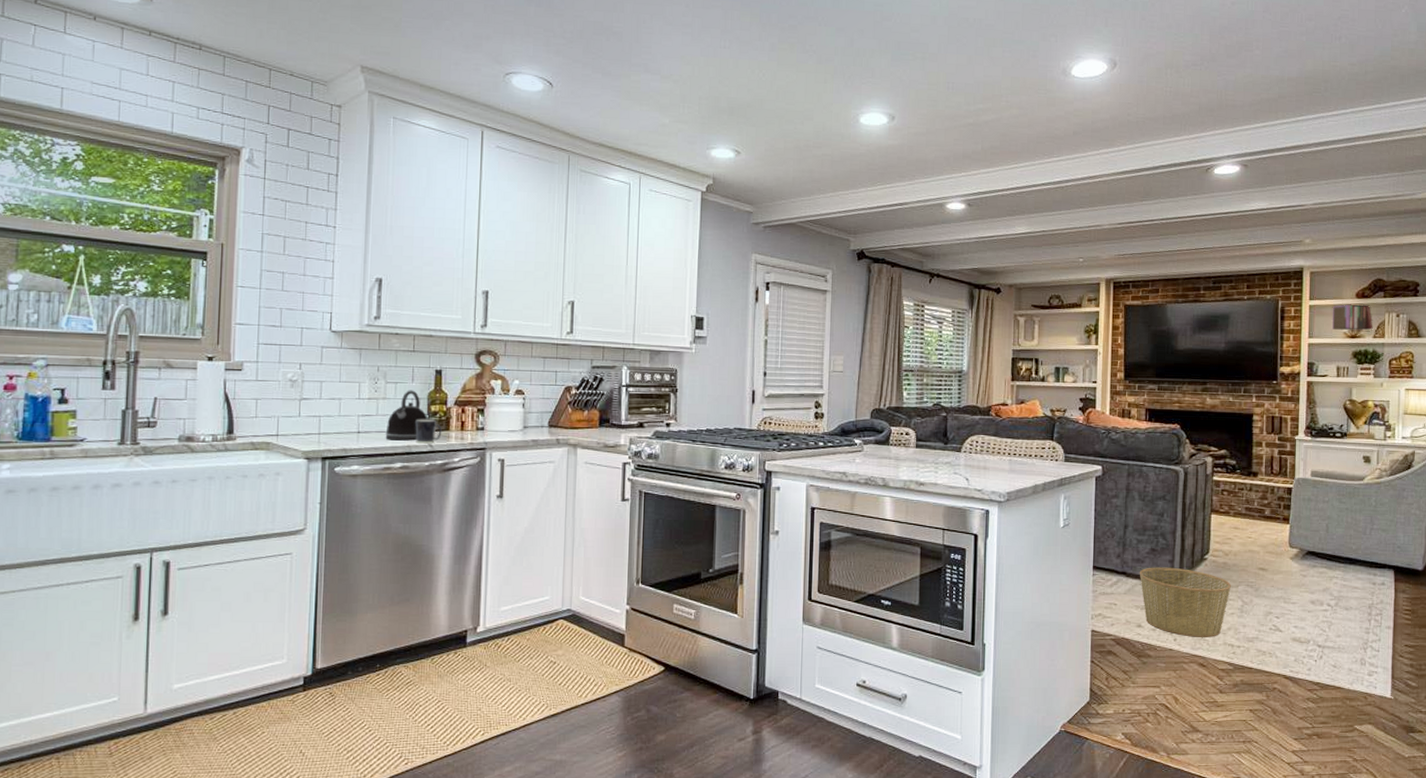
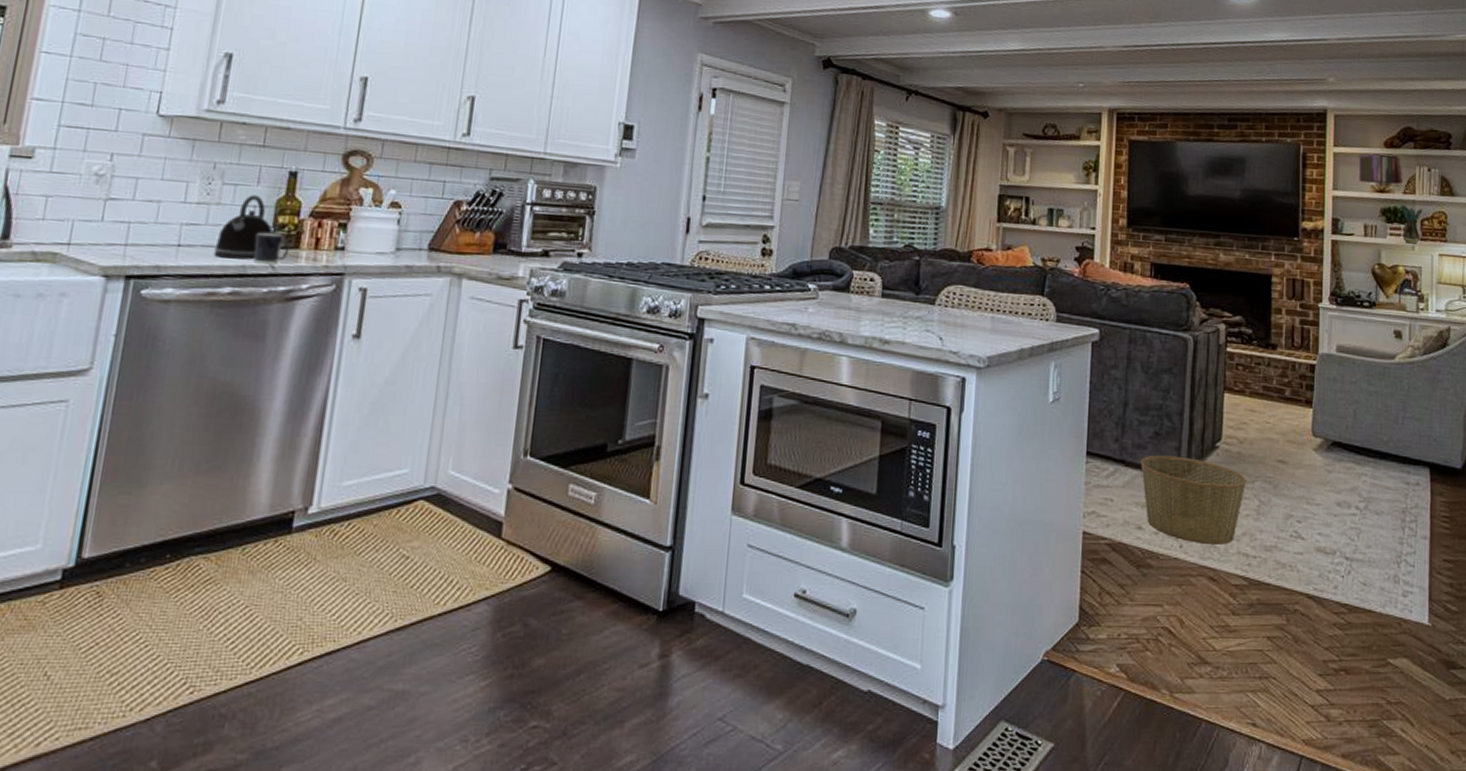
vase: none [1369,347,1391,381] -> present [1399,204,1422,244]

